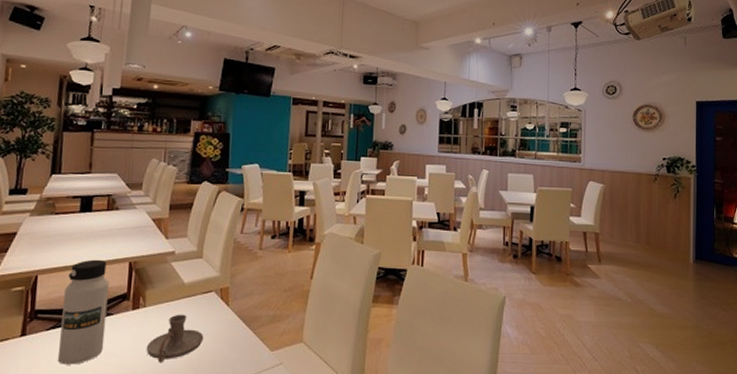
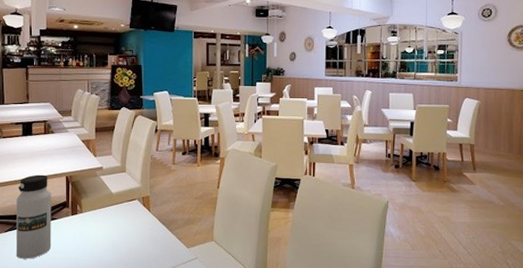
candle holder: present [146,314,204,363] -> none [85,218,131,258]

